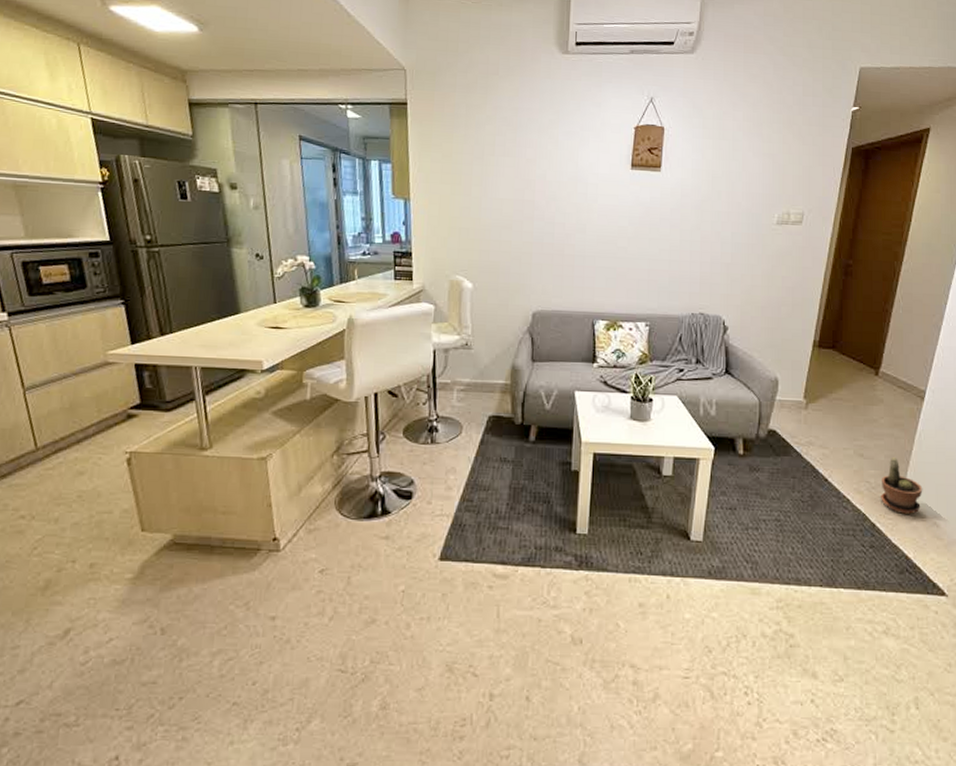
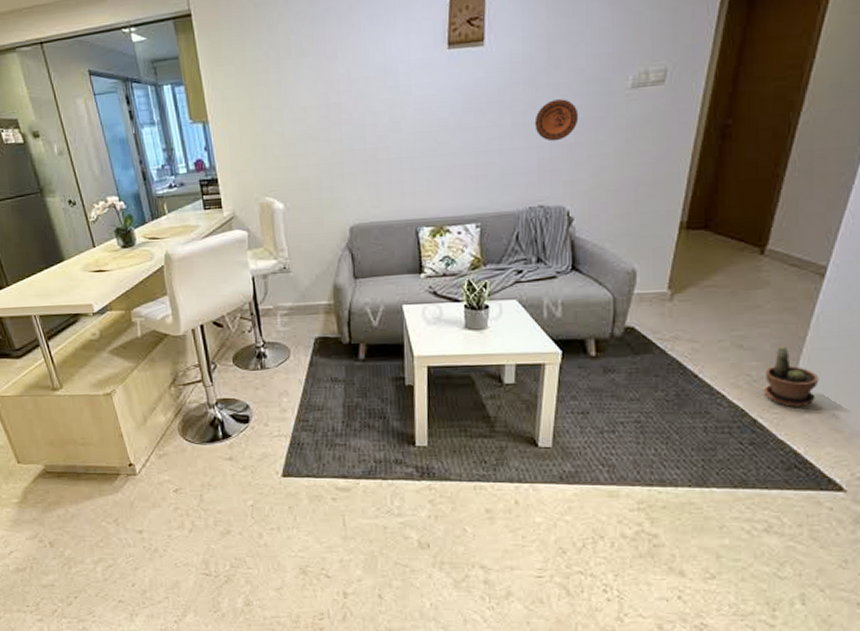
decorative plate: none [699,224,735,259] -> present [534,99,579,142]

